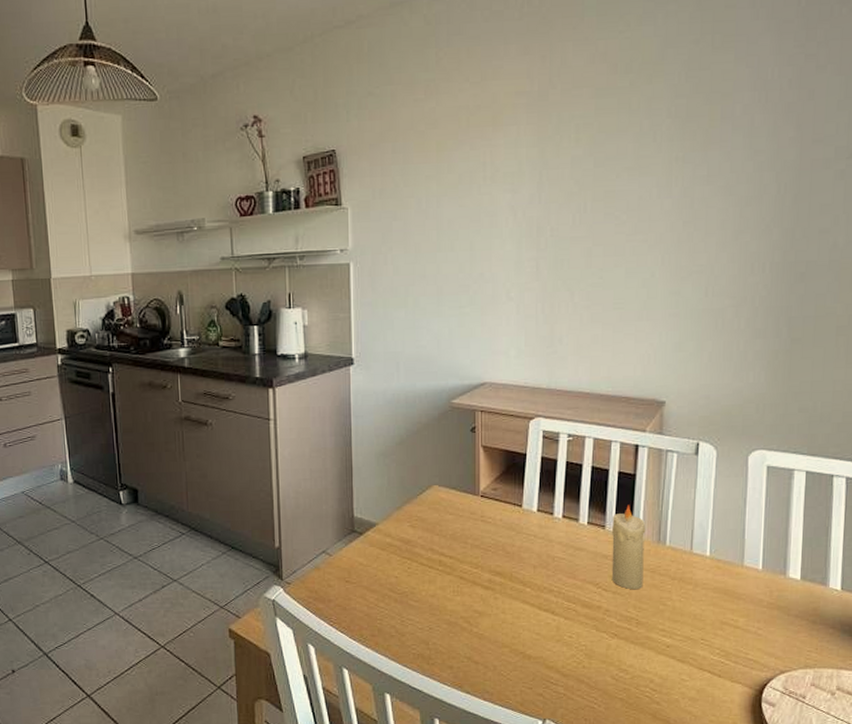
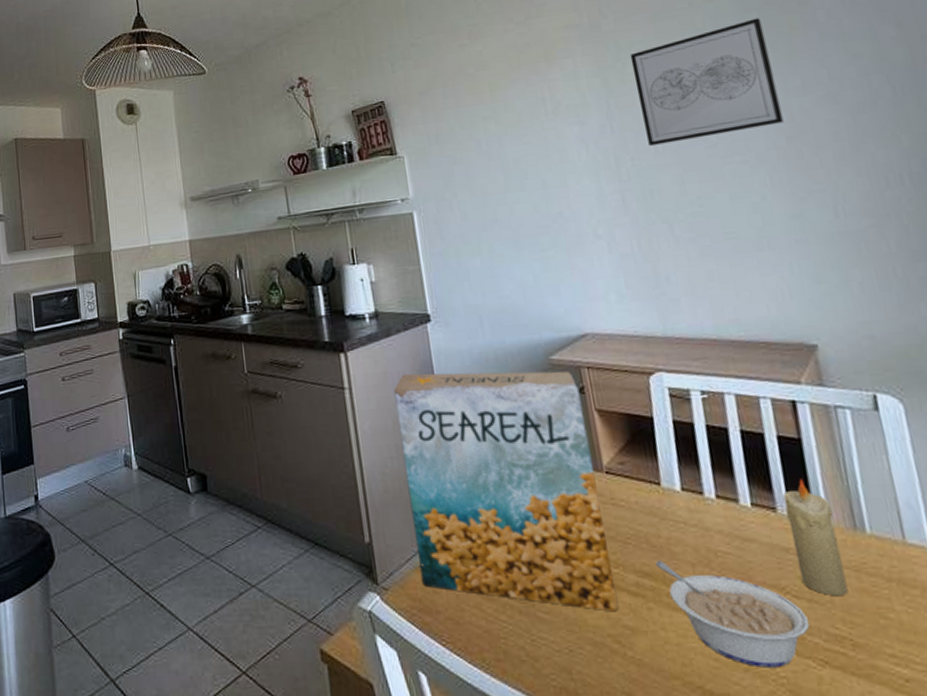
cereal box: none [313,409,473,601] -> present [393,371,619,612]
legume: none [506,563,611,639] -> present [654,560,810,668]
wall art: none [568,105,688,220] -> present [629,17,784,147]

